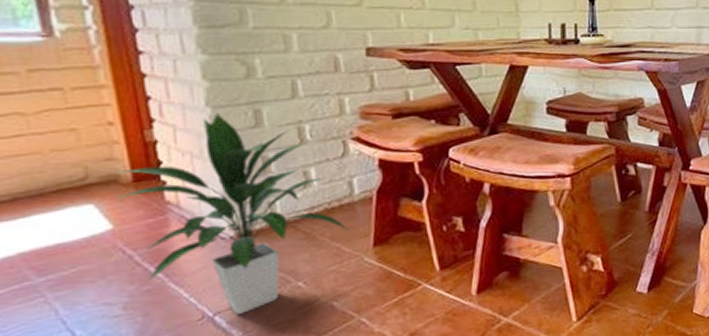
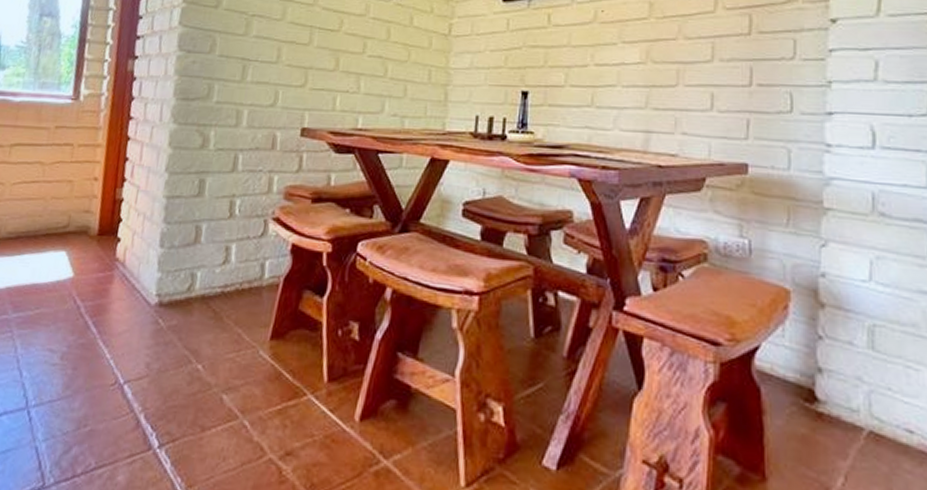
indoor plant: present [115,112,351,315] -> none [81,178,254,388]

